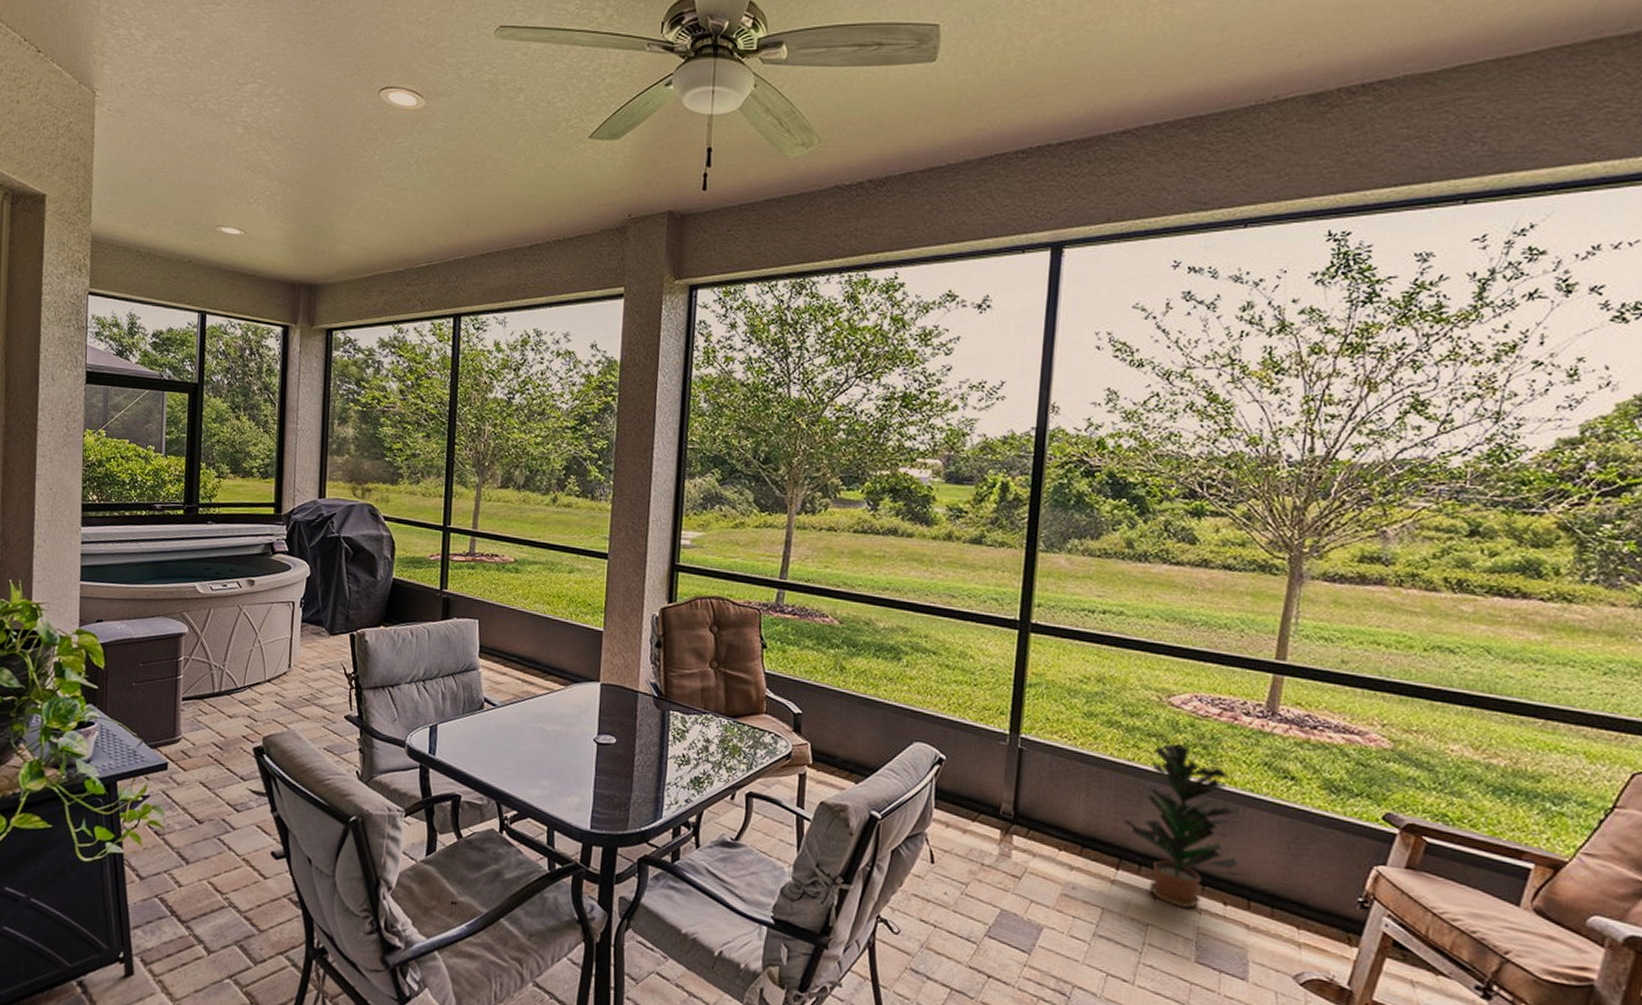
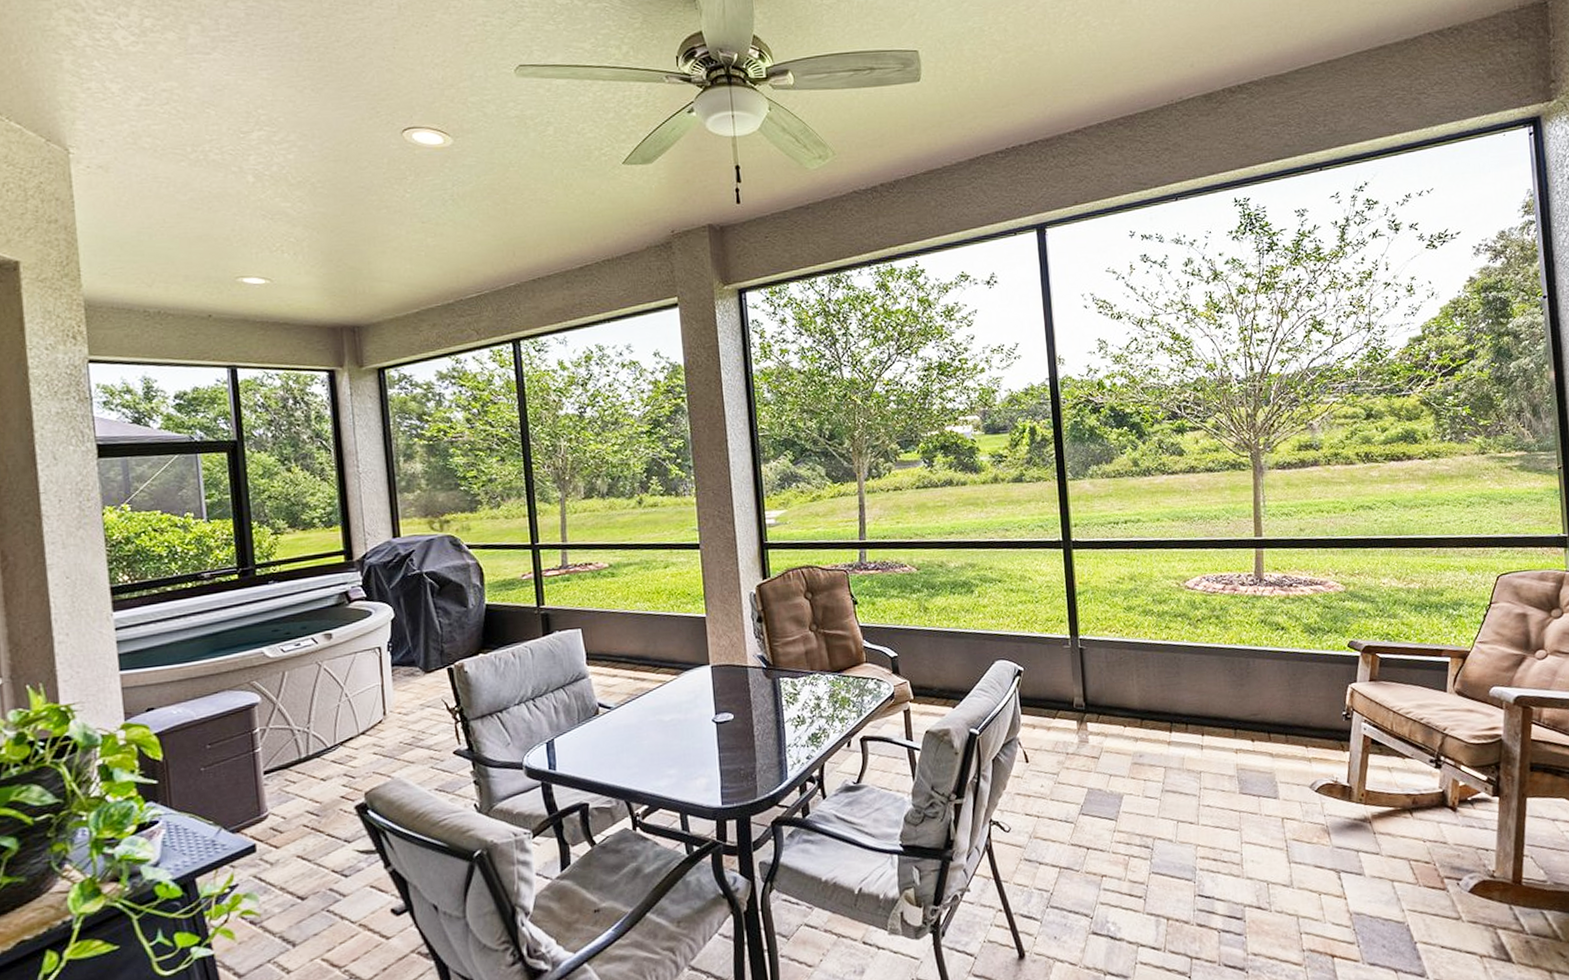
potted plant: present [1123,744,1238,908] -> none [1168,619,1256,752]

